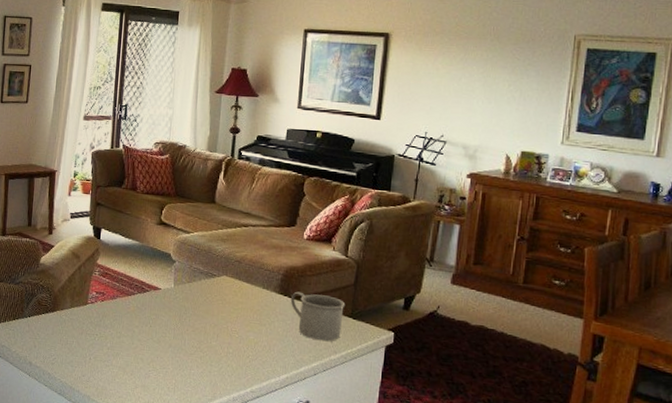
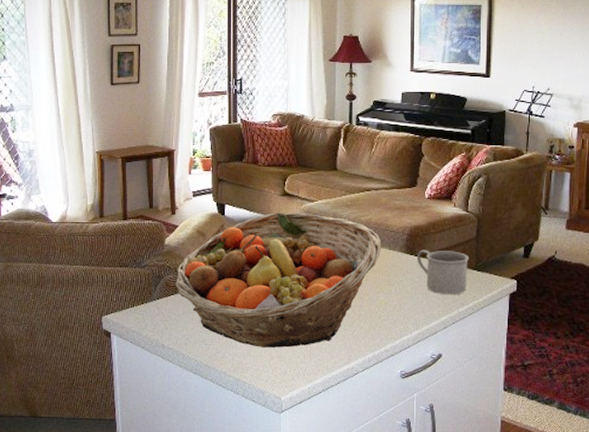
fruit basket: none [47,241,256,378] -> present [175,212,382,348]

